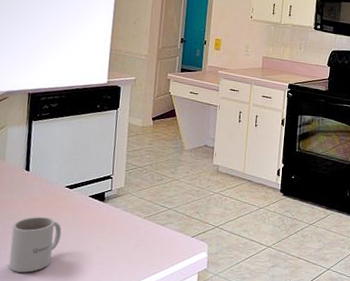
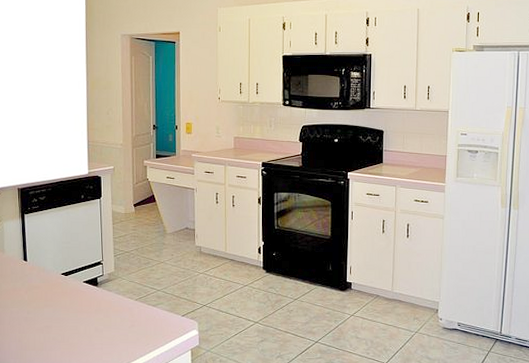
mug: present [9,216,62,273] -> none [18,302,62,354]

